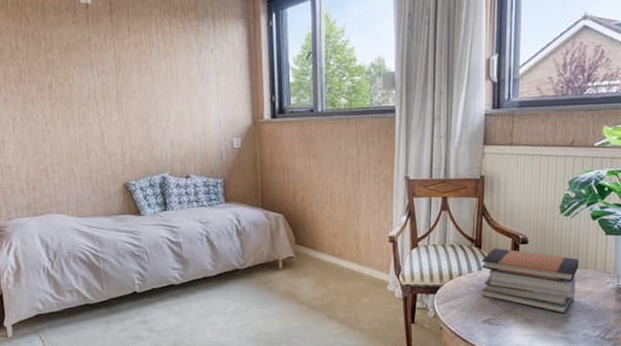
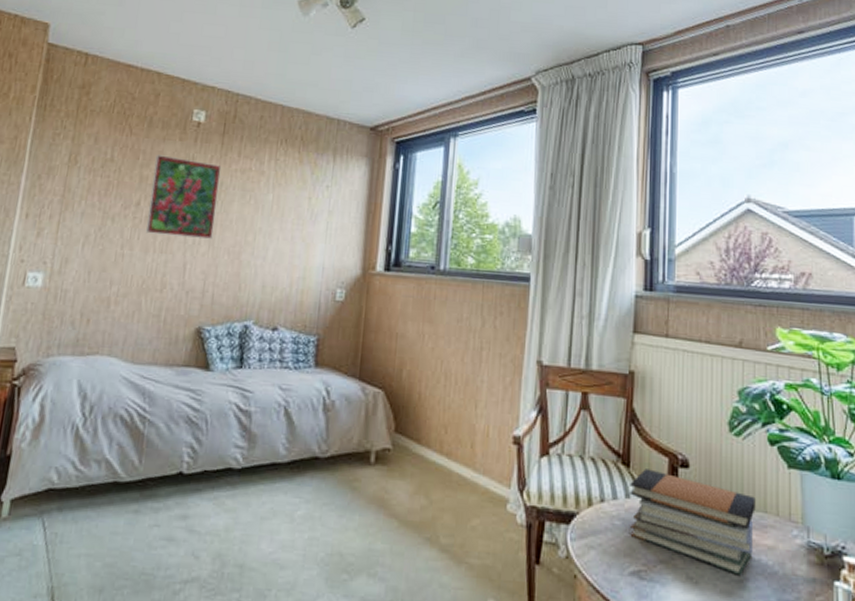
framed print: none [55,39,121,111] -> present [146,155,222,239]

